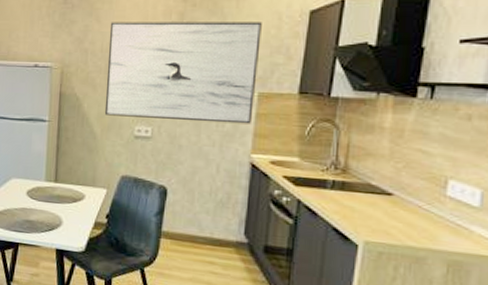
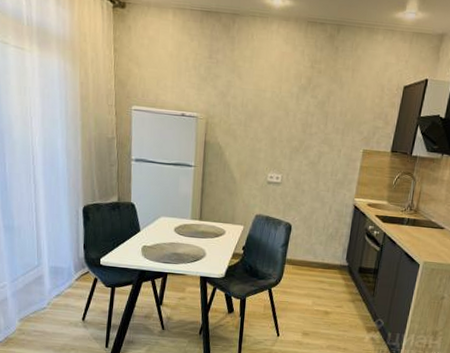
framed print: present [104,22,262,124] -> none [243,80,370,175]

